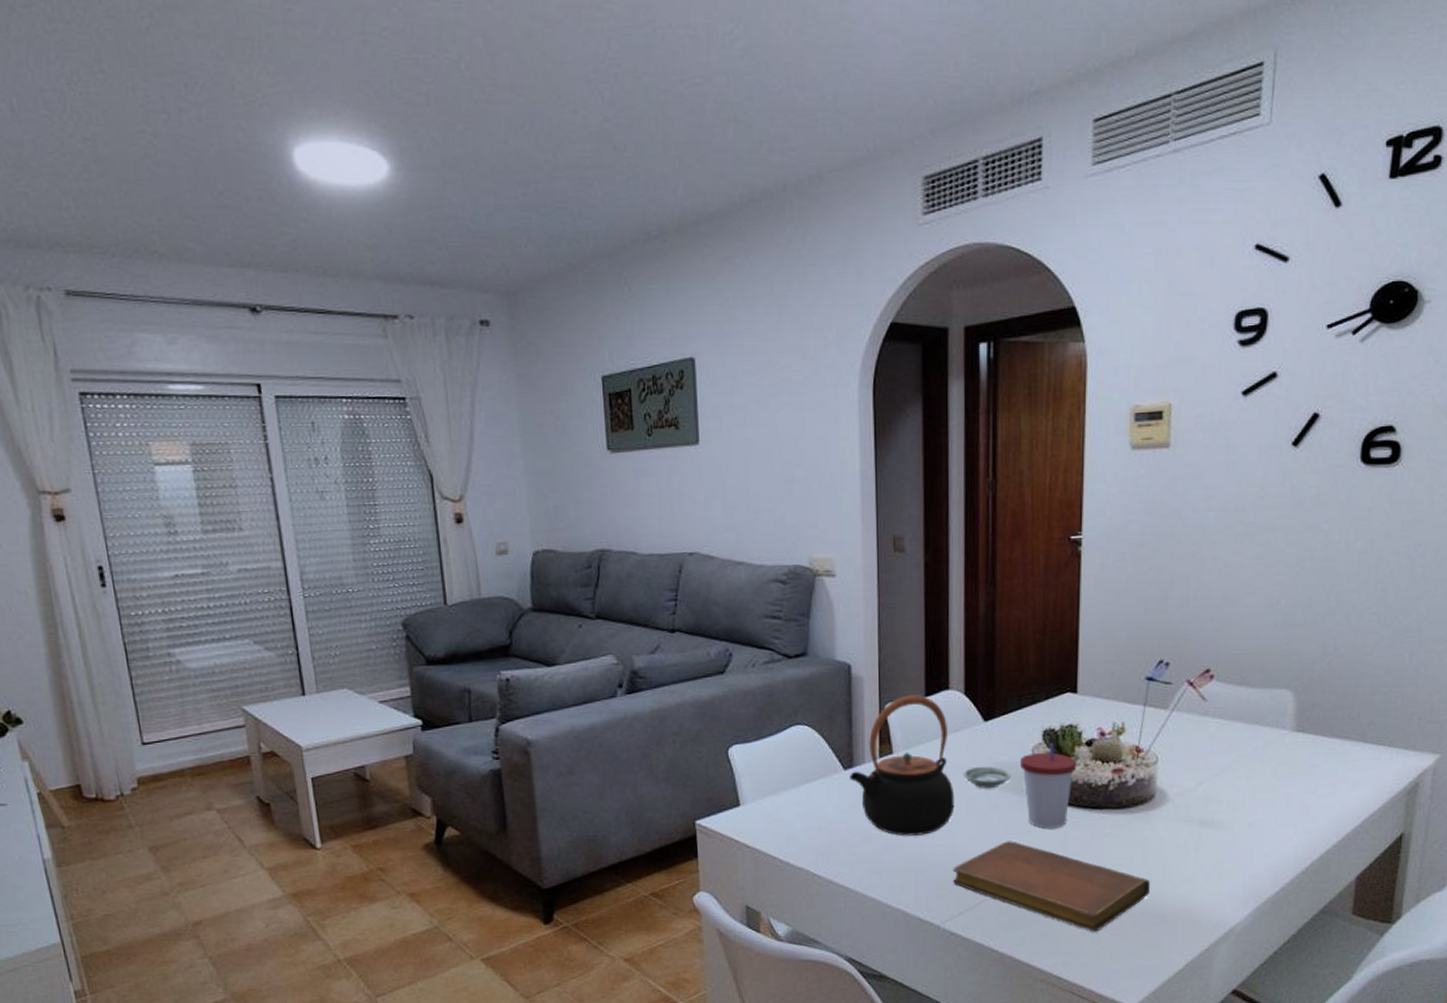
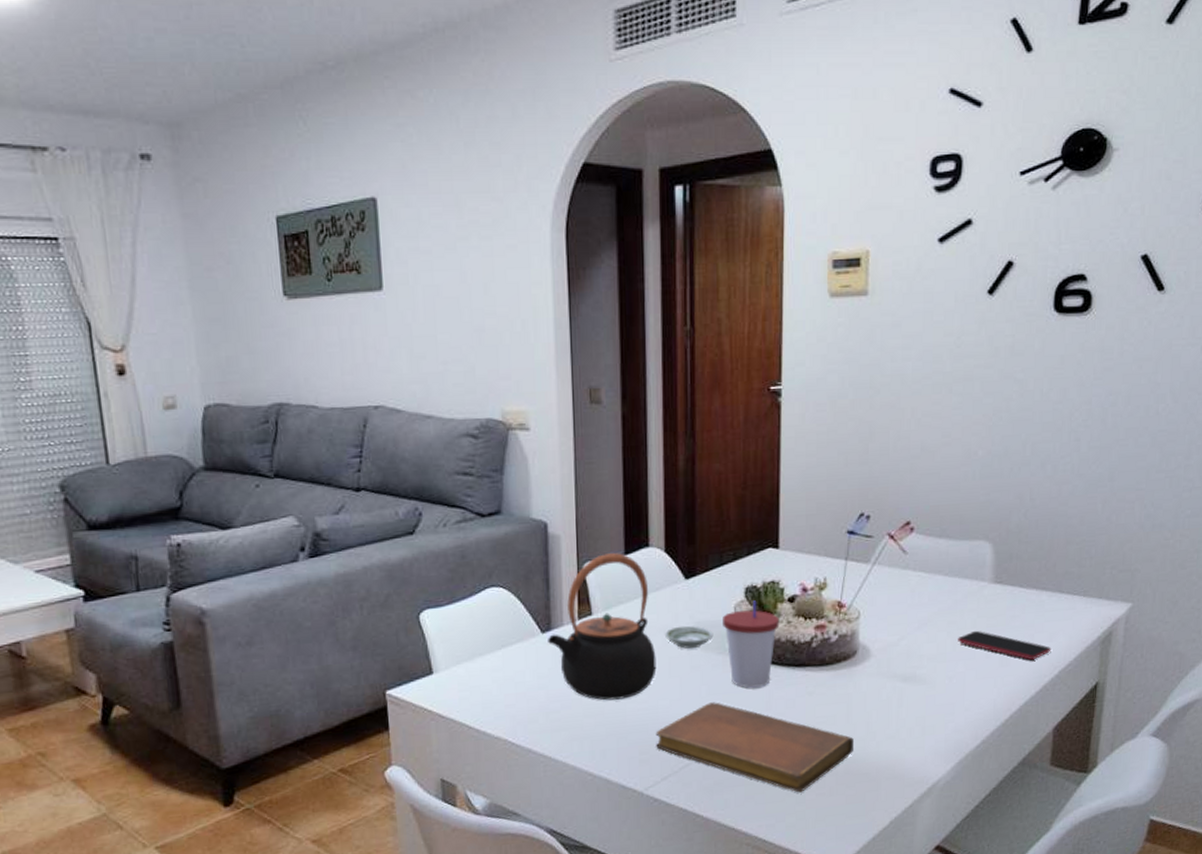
smartphone: none [1257,778,1355,810] -> present [958,630,1051,661]

